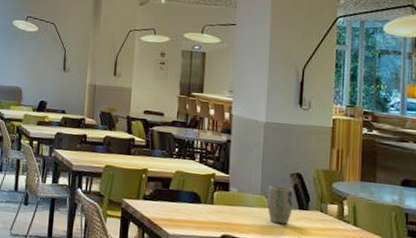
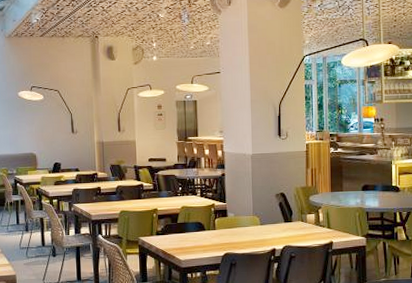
plant pot: present [267,185,294,225] -> none [259,206,280,237]

